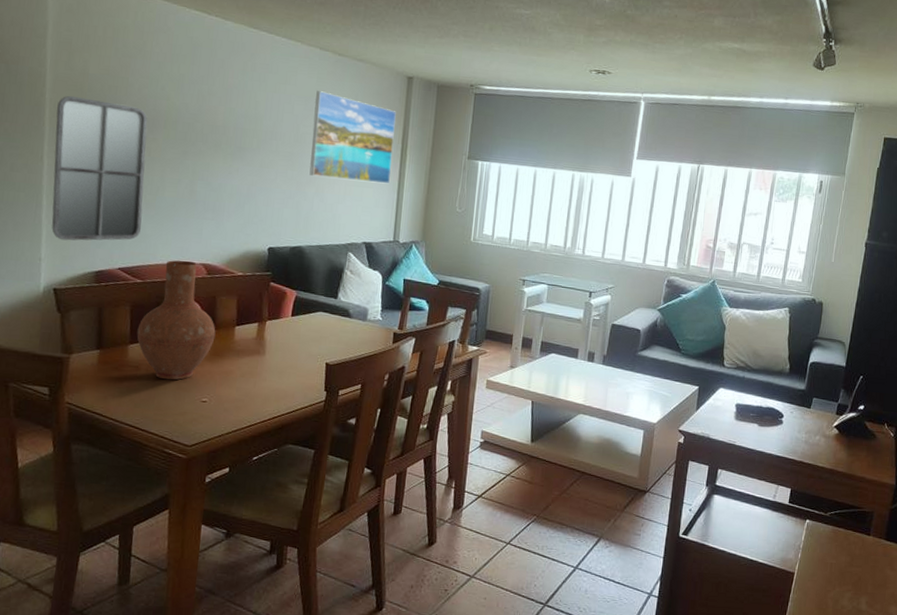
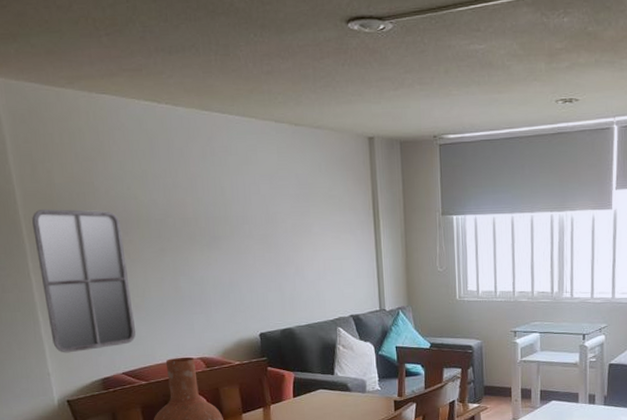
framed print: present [309,91,396,184] -> none [279,166,367,255]

